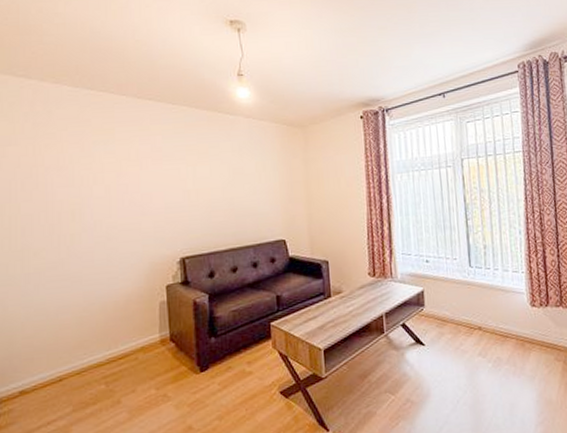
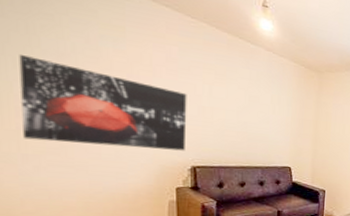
wall art: none [26,175,174,258] -> present [19,54,187,151]

